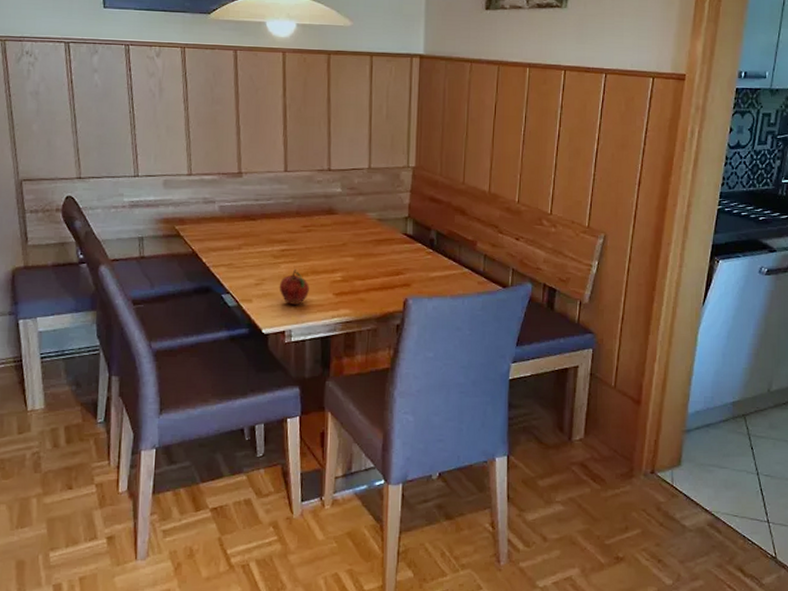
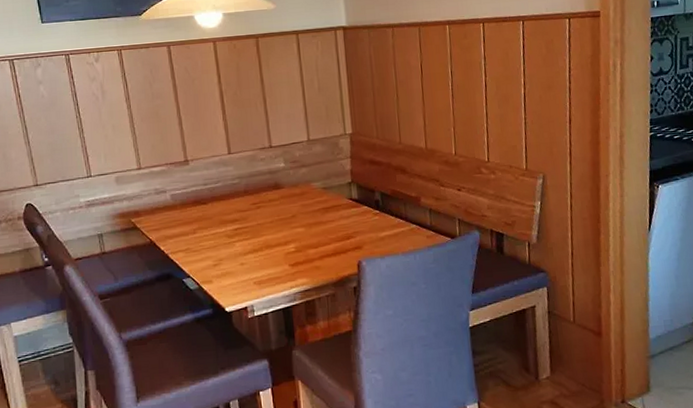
fruit: present [279,268,309,305] -> none [236,245,266,281]

